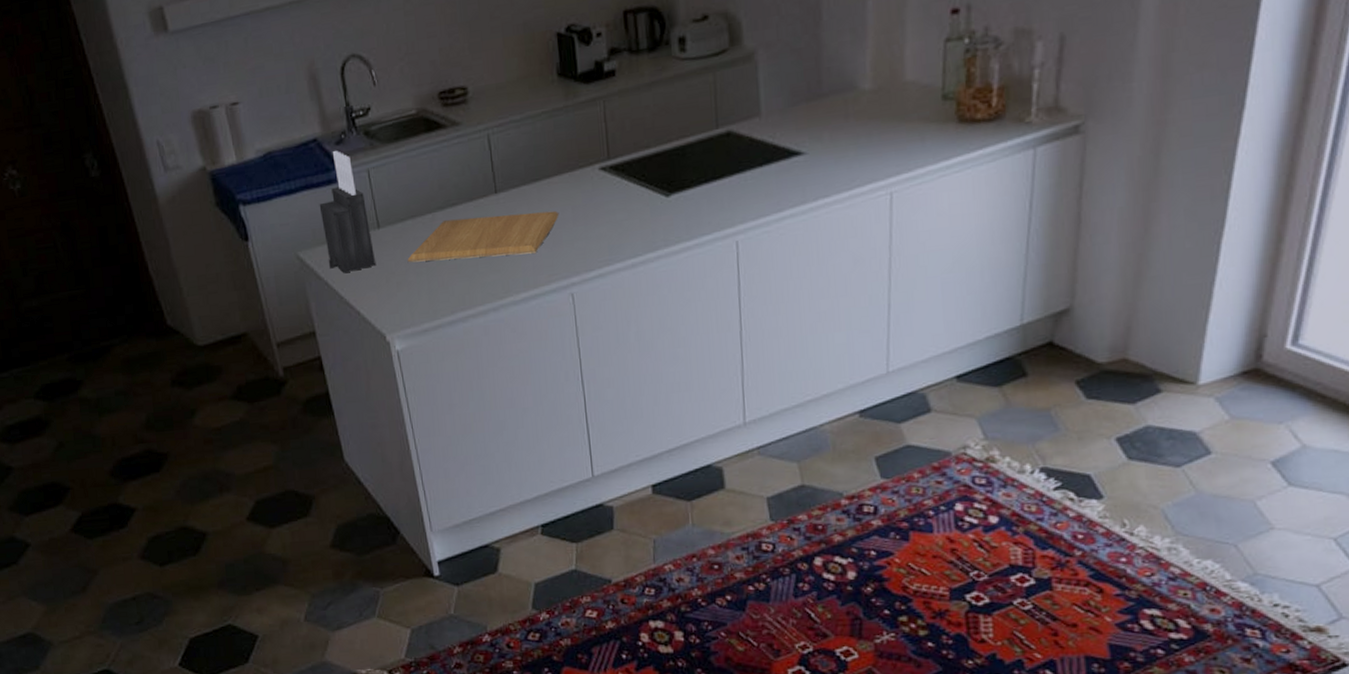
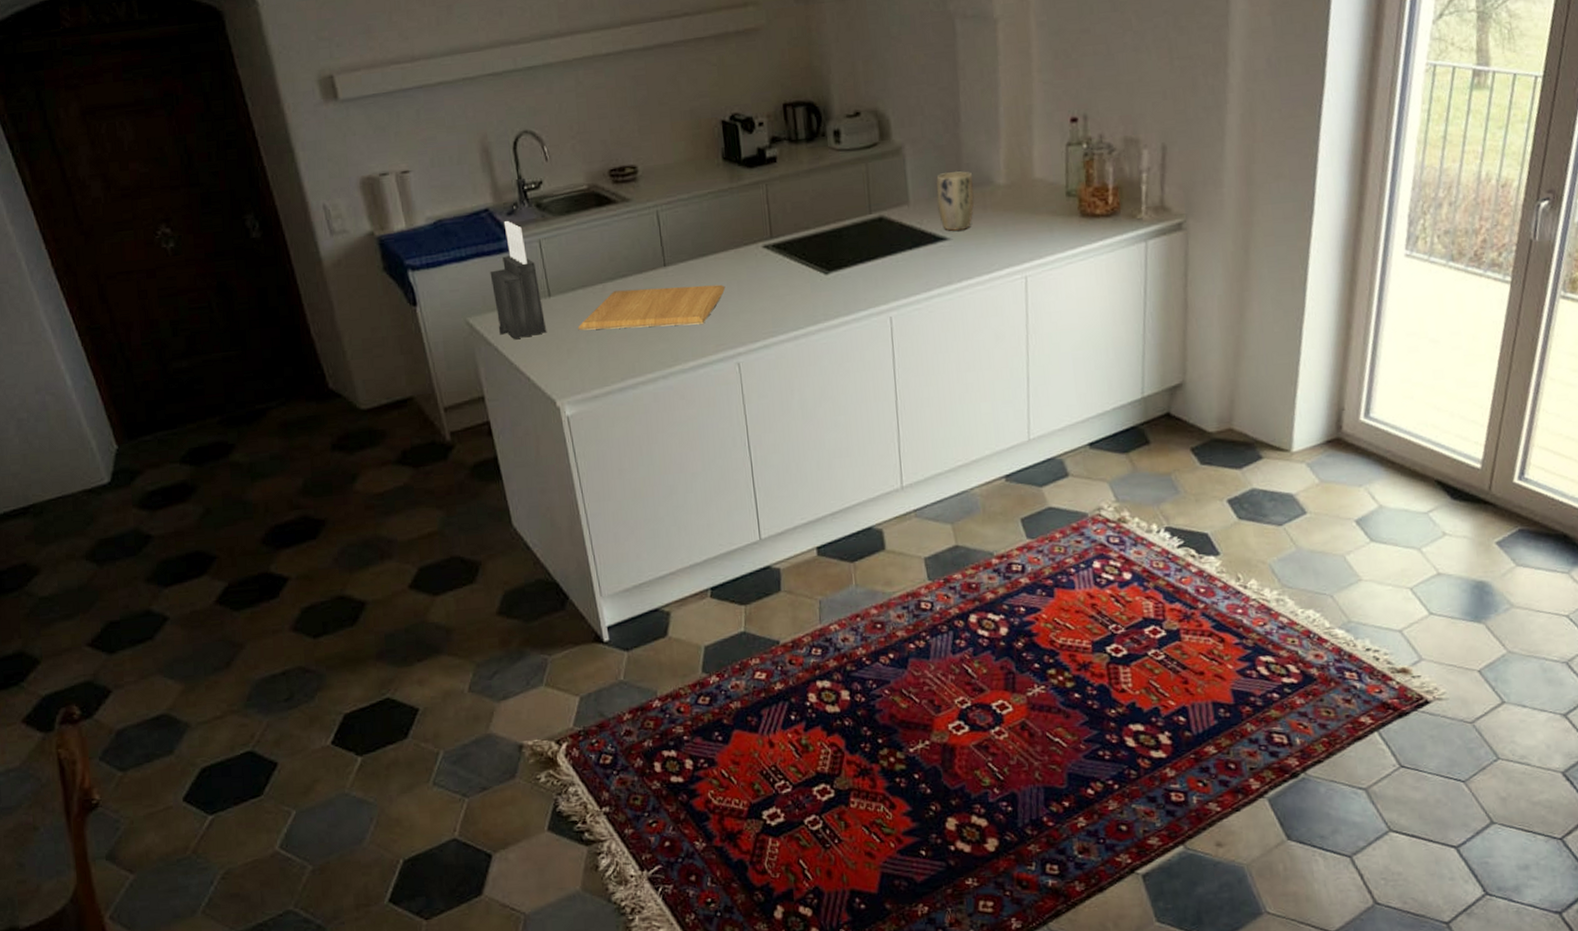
plant pot: none [791,76,835,144] -> present [935,171,974,231]

